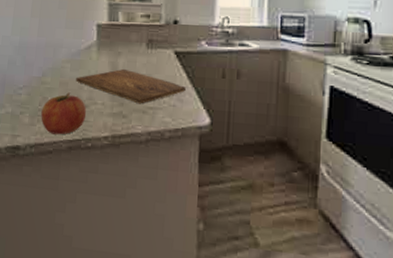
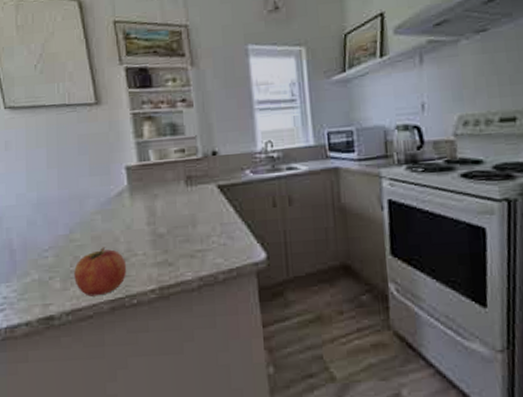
cutting board: present [76,68,186,104] -> none [109,211,235,248]

